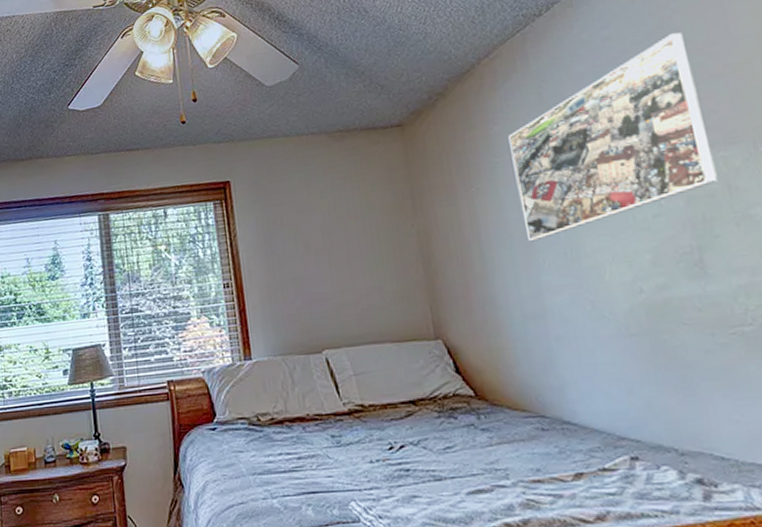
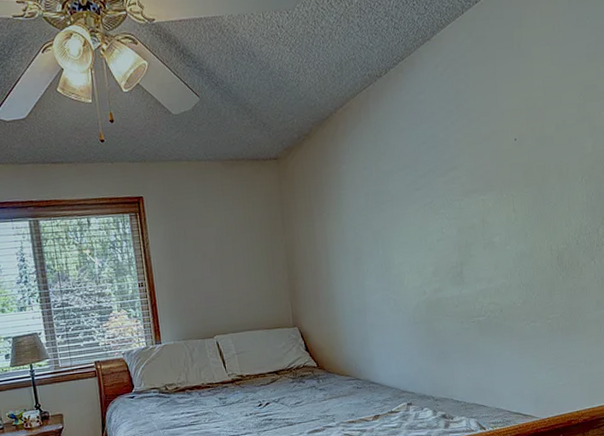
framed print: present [508,32,718,242] -> none [352,103,478,256]

